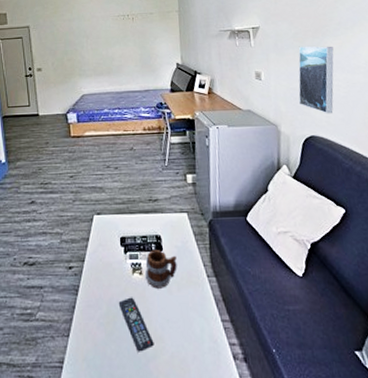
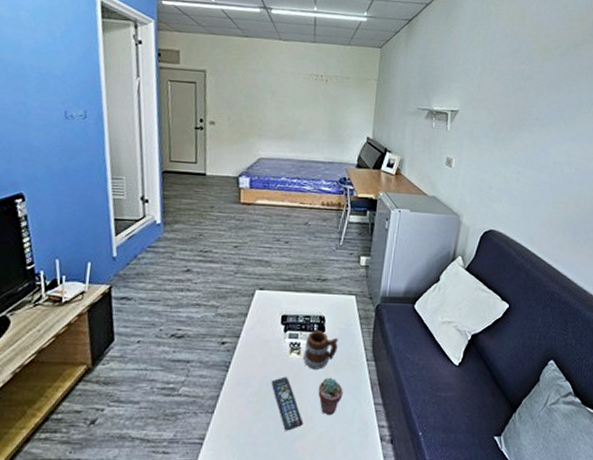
potted succulent: none [164,295,189,334] -> present [318,377,343,415]
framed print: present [298,45,334,114] -> none [484,137,527,210]

